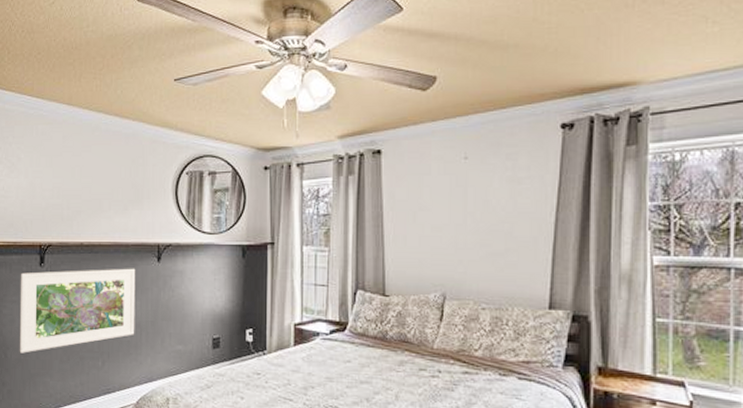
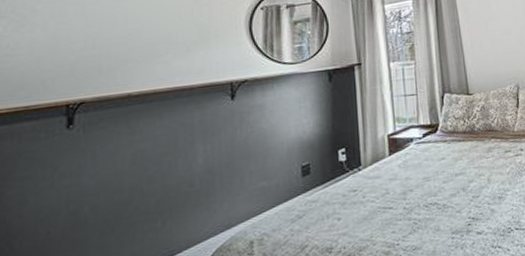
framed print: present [19,268,136,353] -> none [34,111,206,239]

